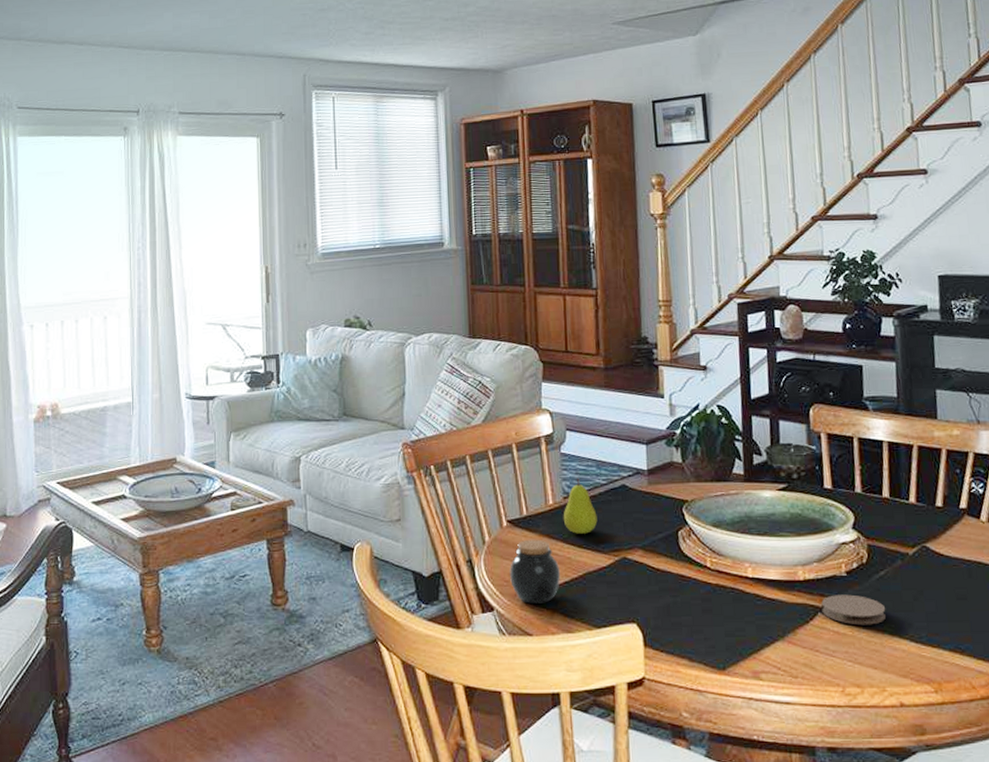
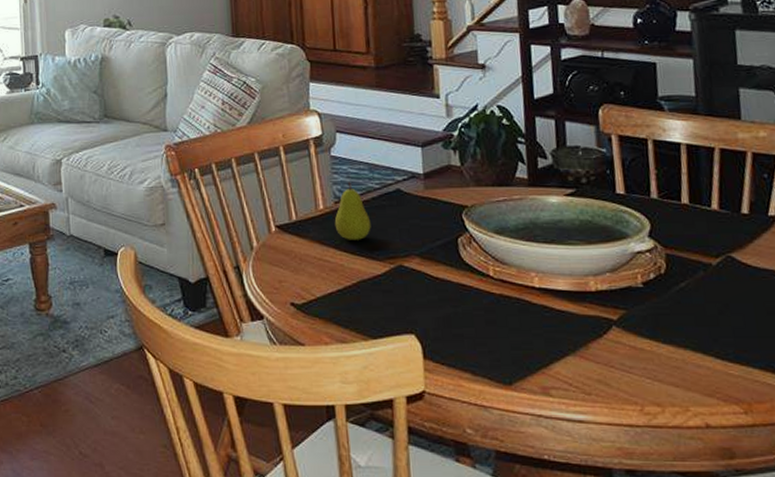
jar: present [510,539,561,604] -> none [279,245,334,312]
coaster: present [821,594,886,625] -> none [616,307,688,340]

